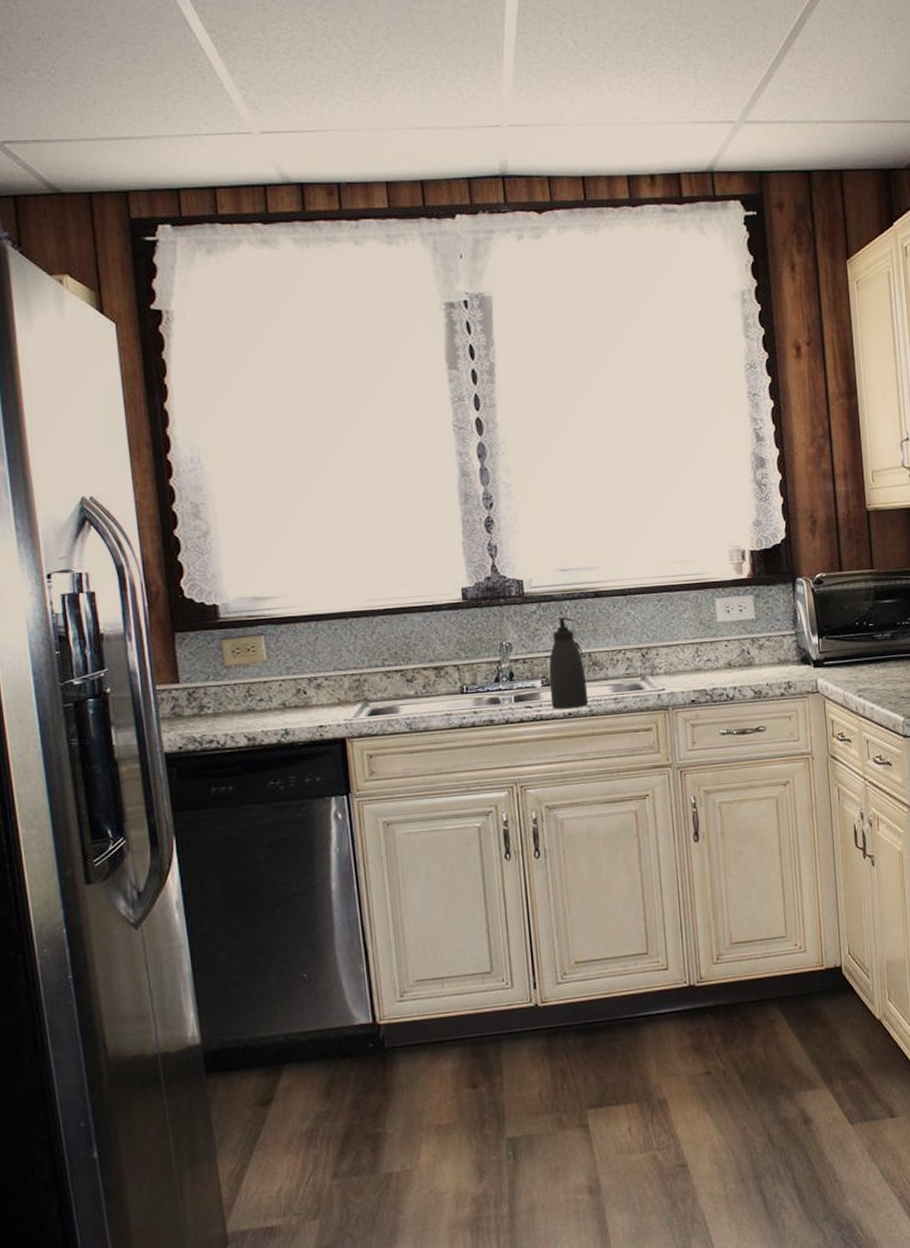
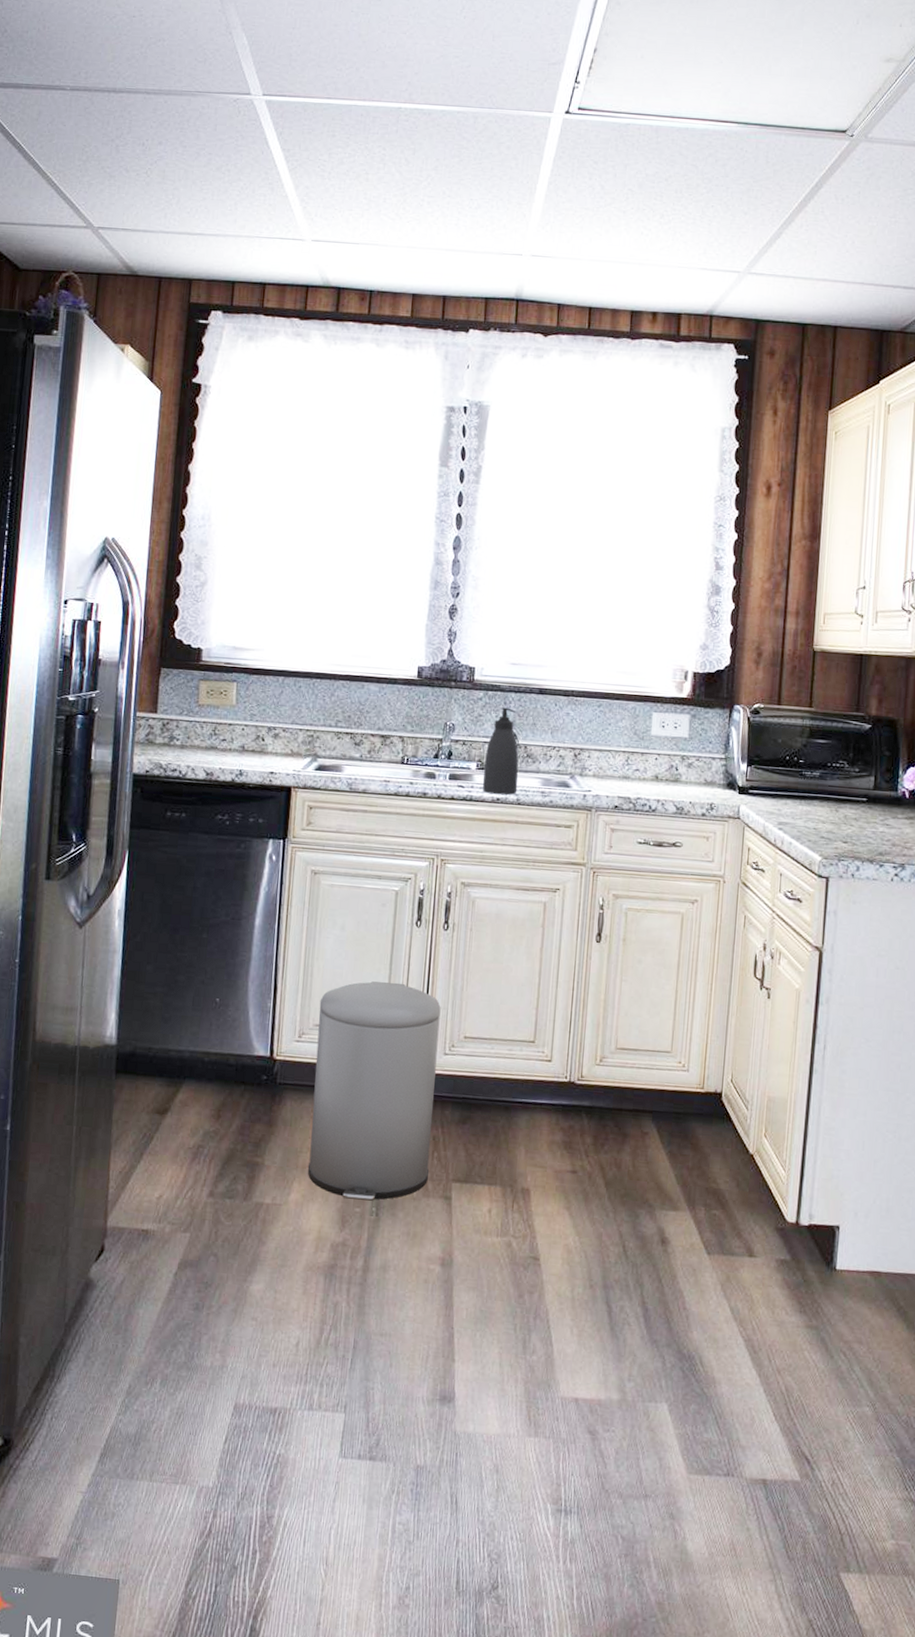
pedal bin: none [416,920,561,1150] -> present [308,981,441,1201]

